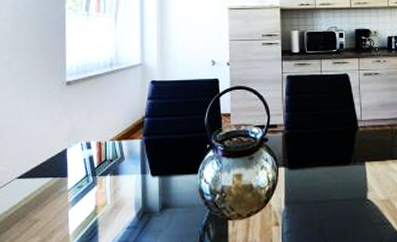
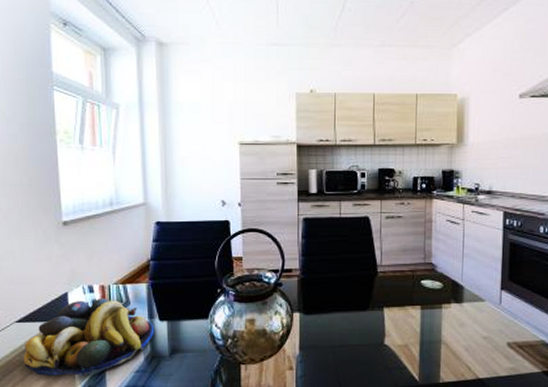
fruit bowl: none [20,154,147,233] -> present [23,297,155,377]

